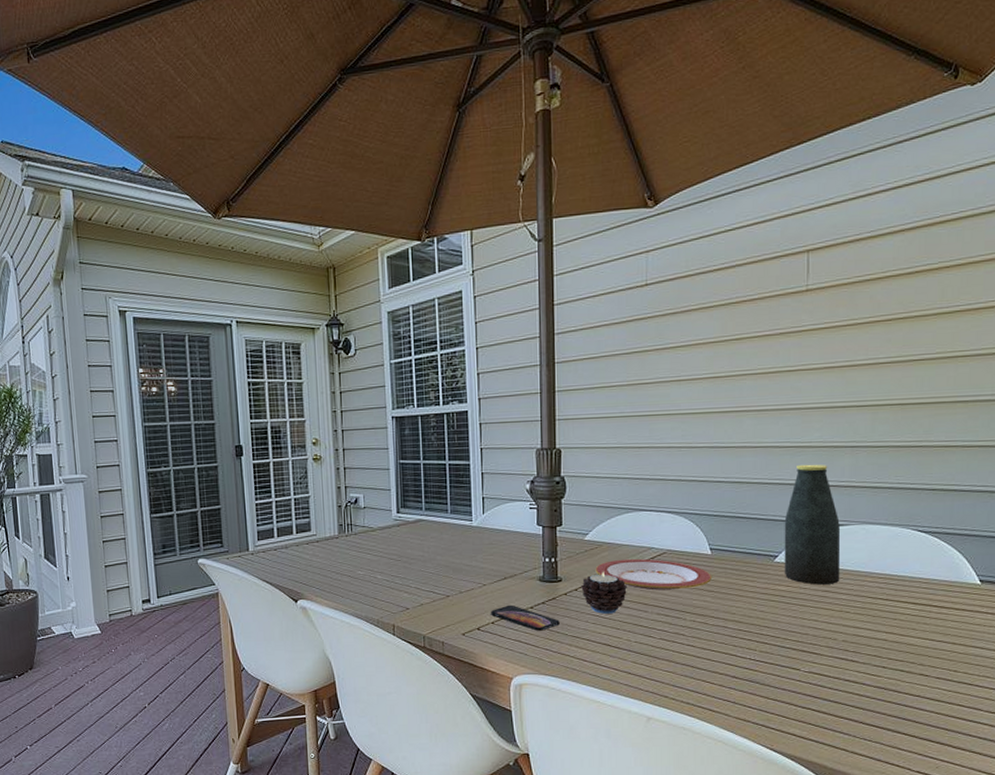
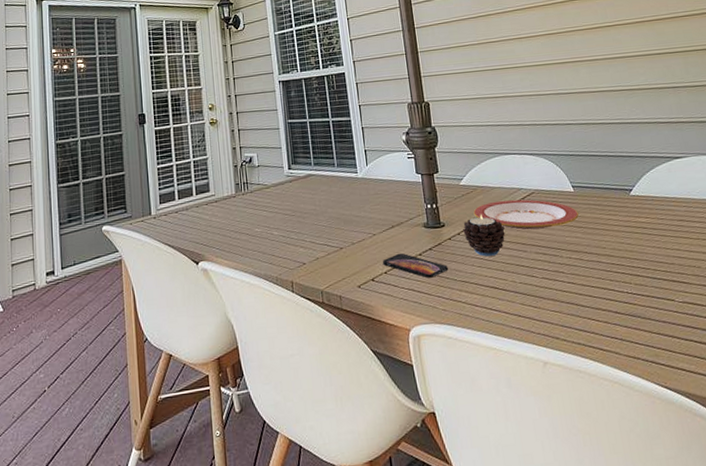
bottle: present [784,464,841,585] -> none [631,104,691,215]

